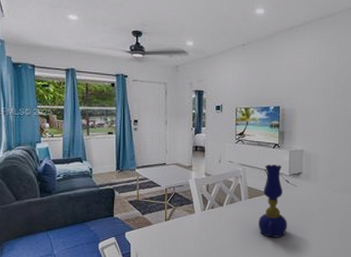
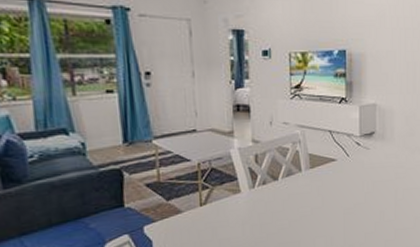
oil lamp: present [259,165,287,238] -> none [324,124,359,214]

